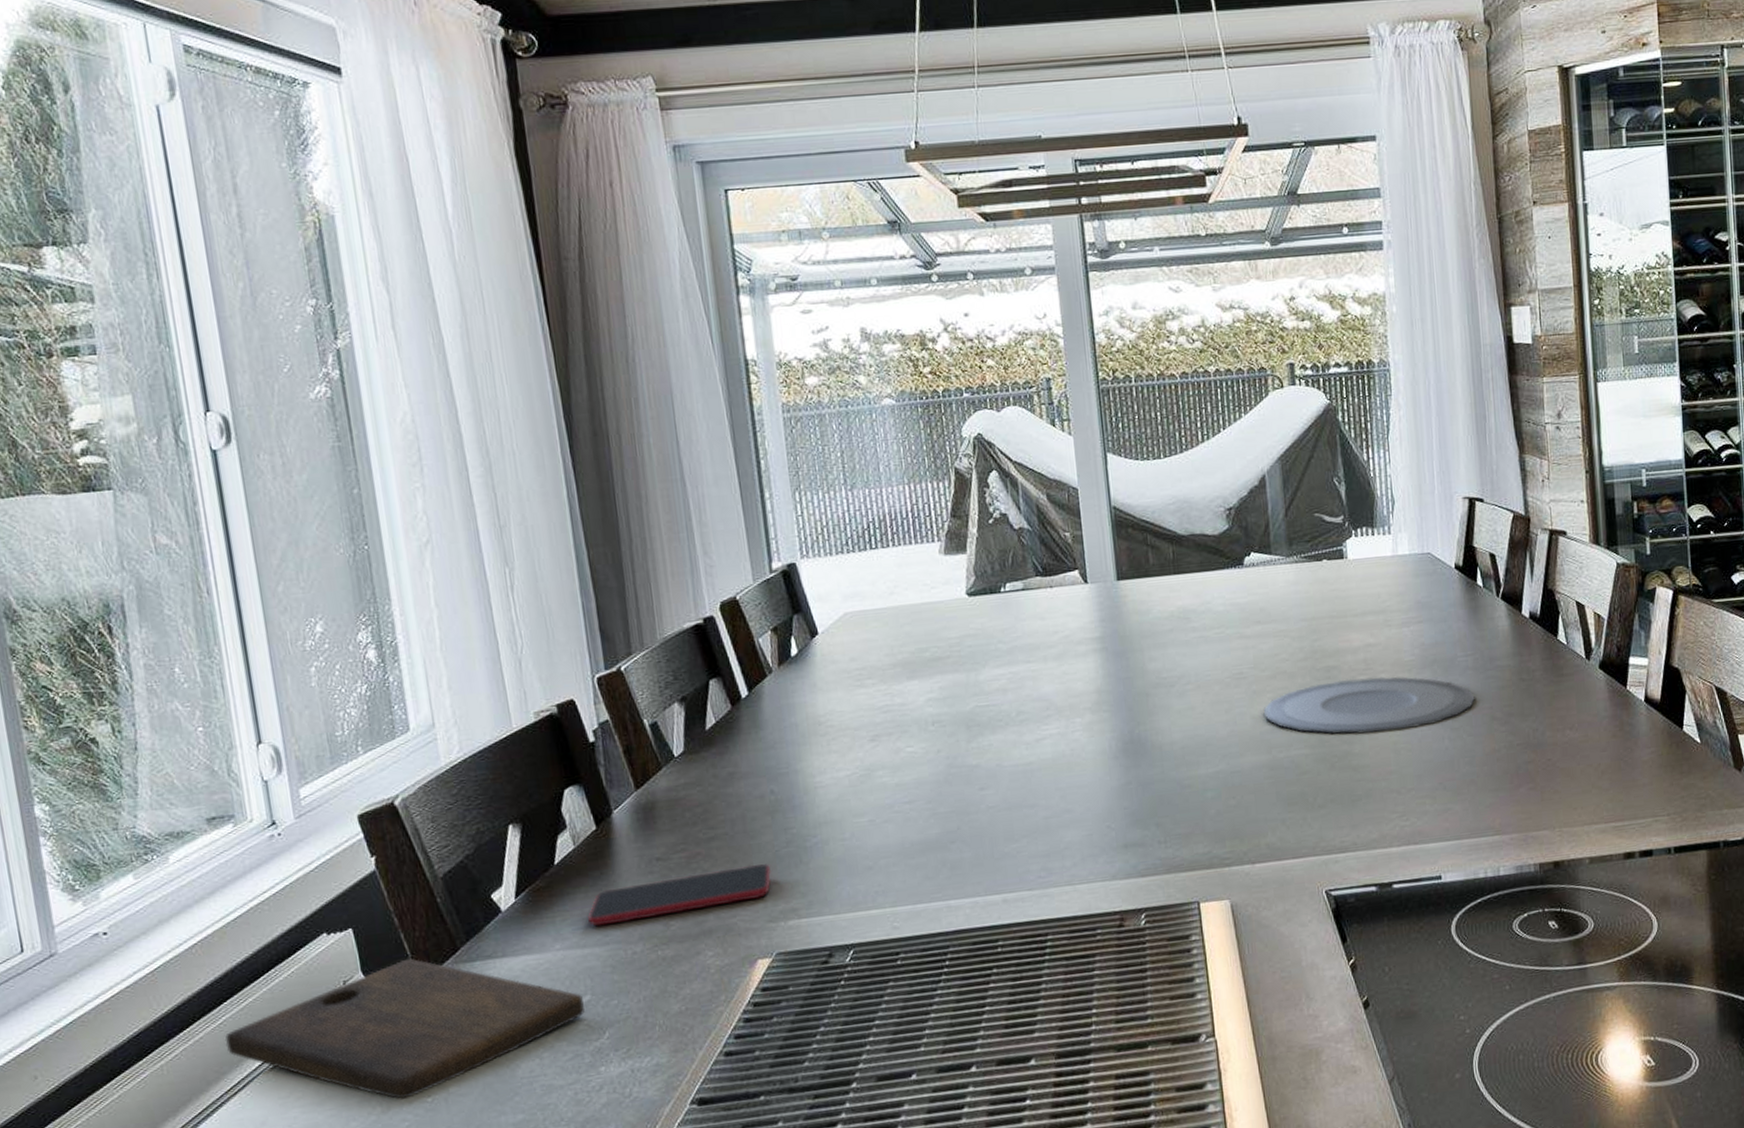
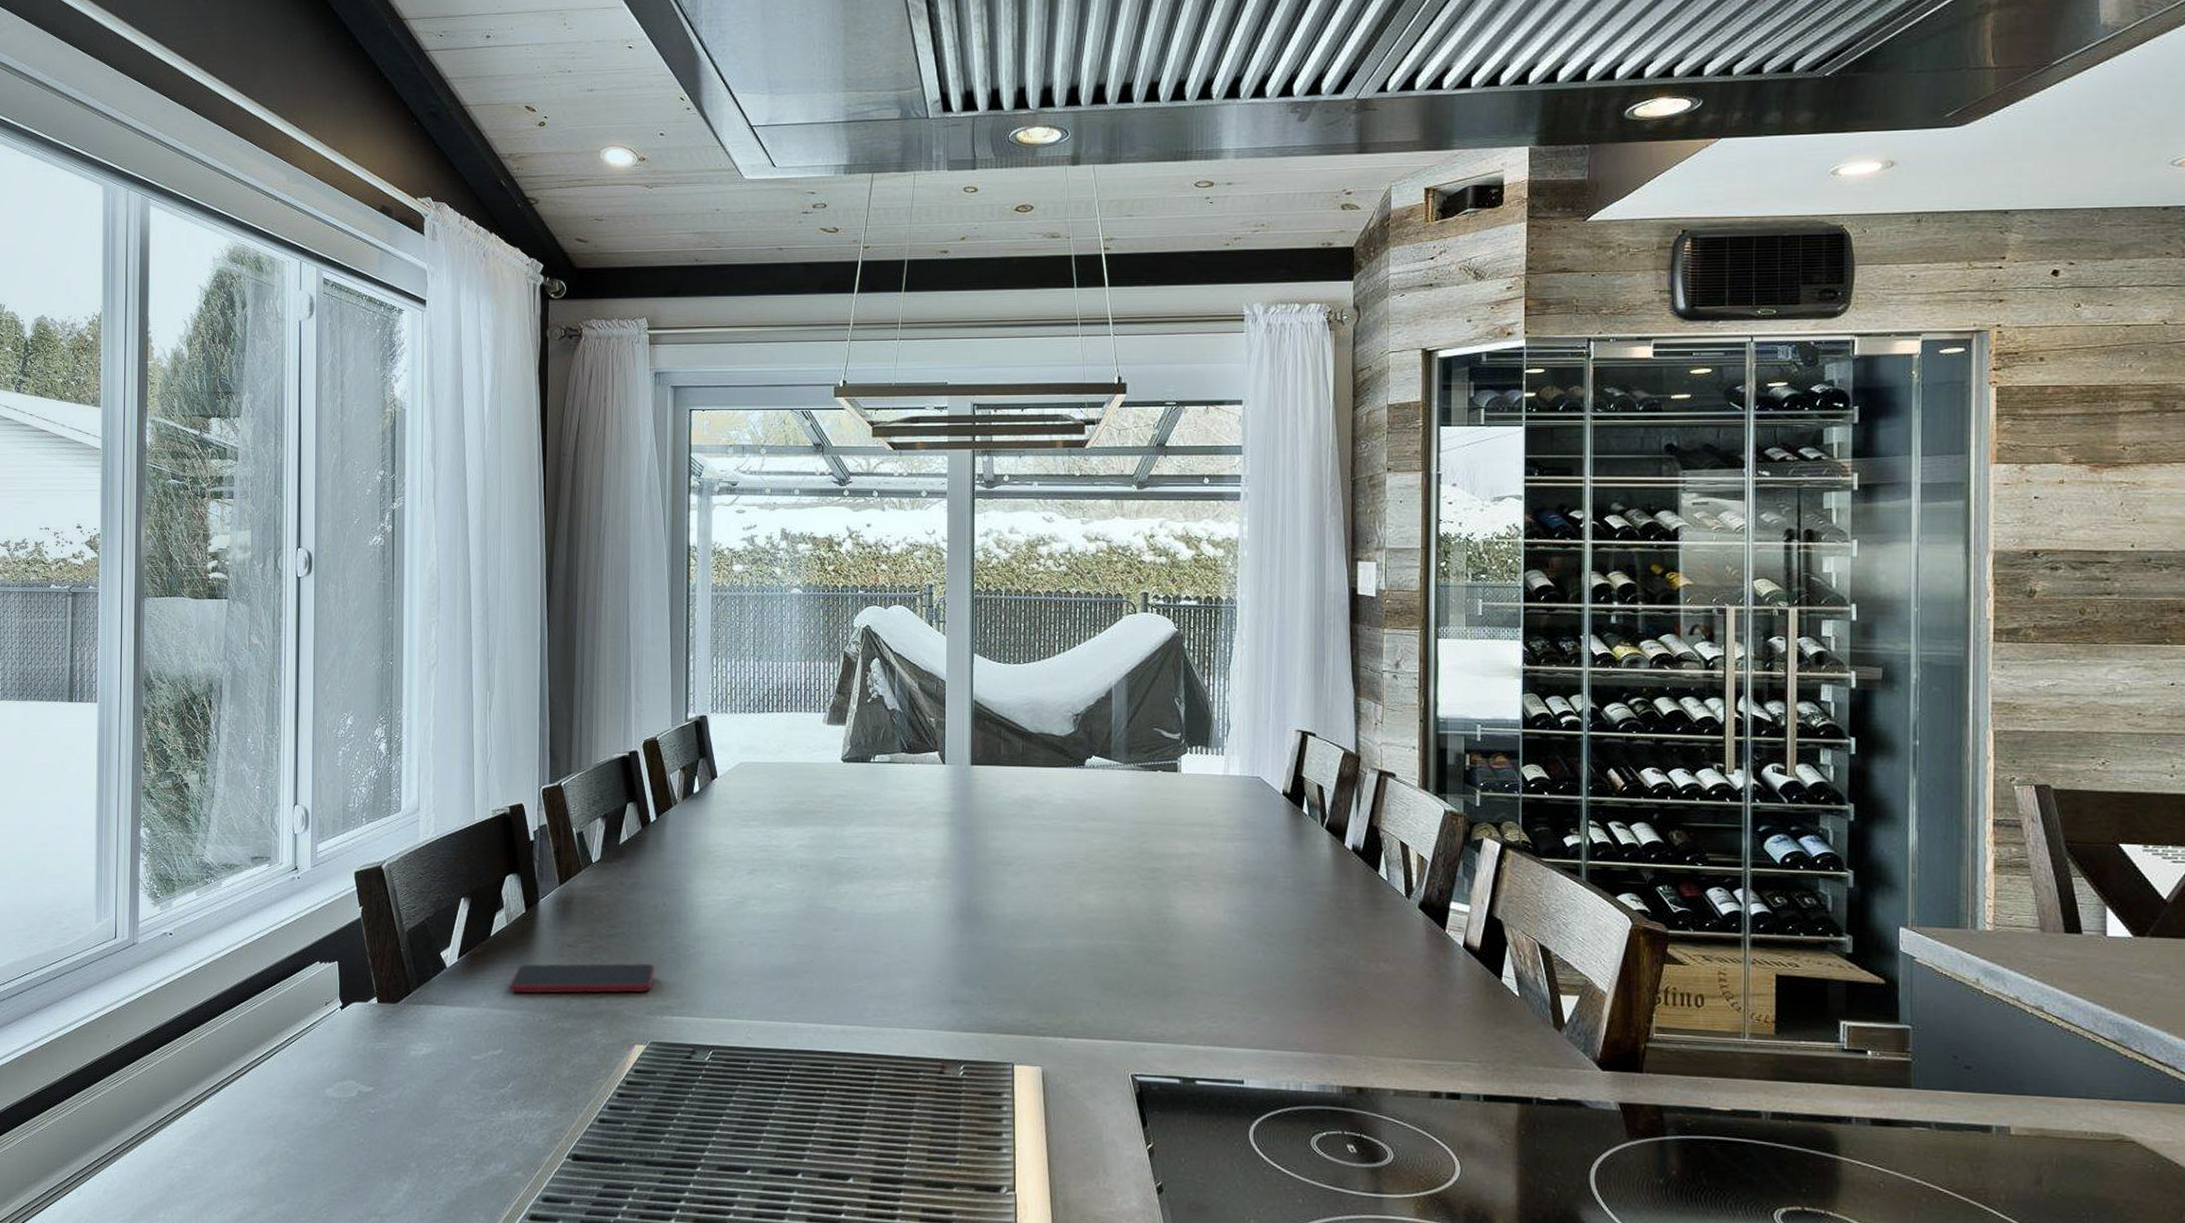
cutting board: present [224,958,585,1100] -> none [237,993,496,1107]
plate: present [1263,676,1475,735] -> none [1089,882,1292,937]

